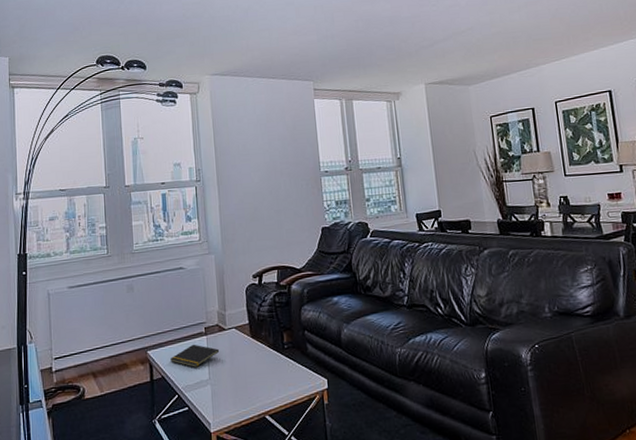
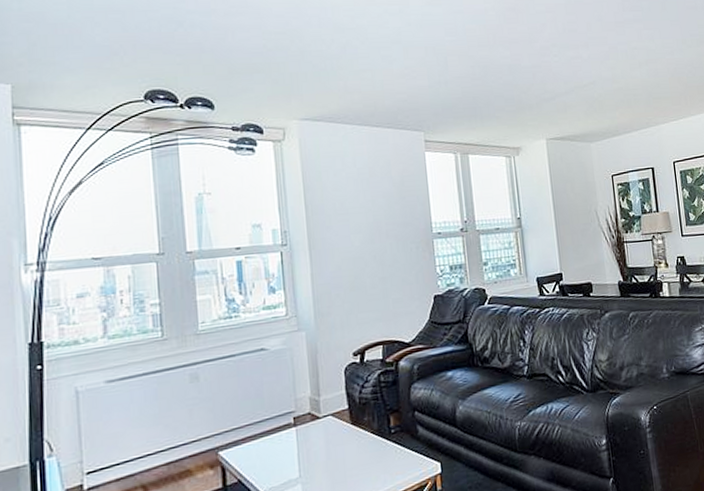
notepad: present [170,344,220,367] -> none [249,438,313,466]

